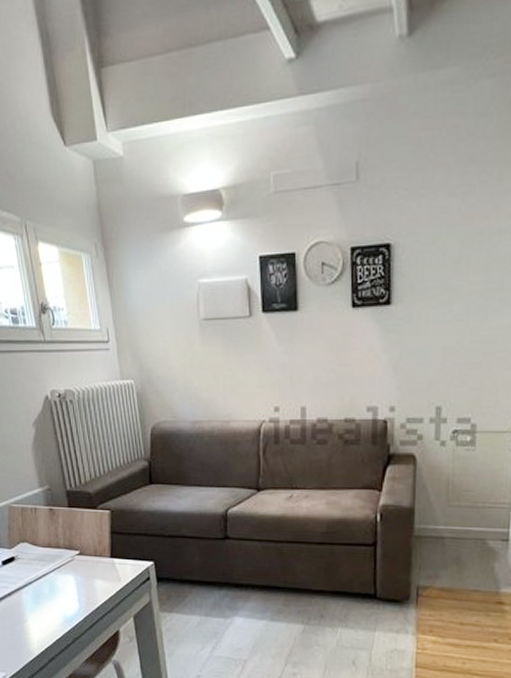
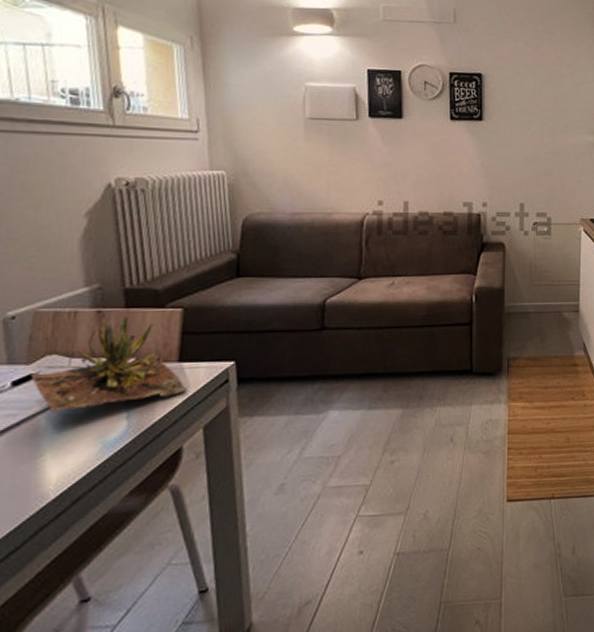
succulent plant: none [12,514,119,589] -> present [30,316,187,413]

